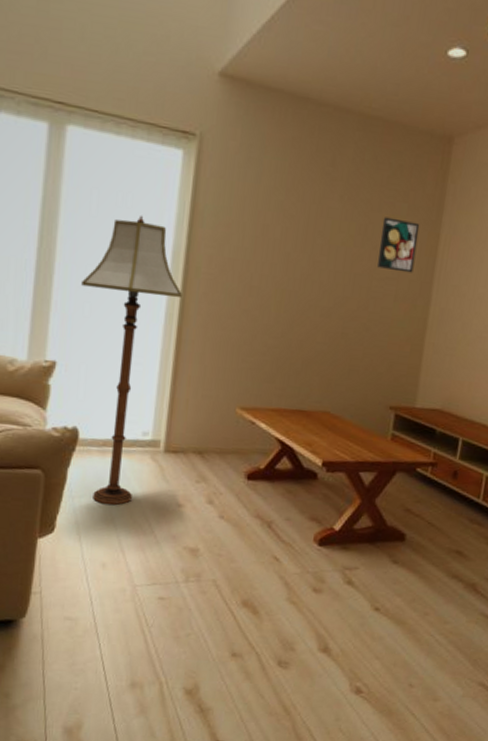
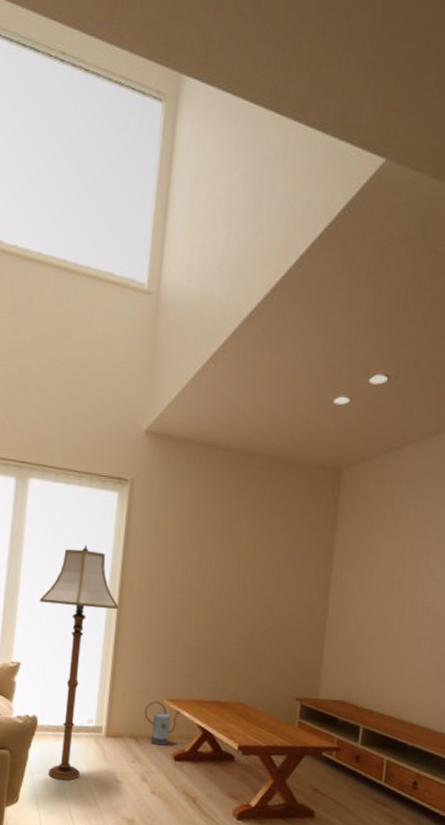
watering can: none [212,409,256,462] -> present [144,701,180,746]
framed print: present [377,217,420,273] -> none [280,537,316,584]

